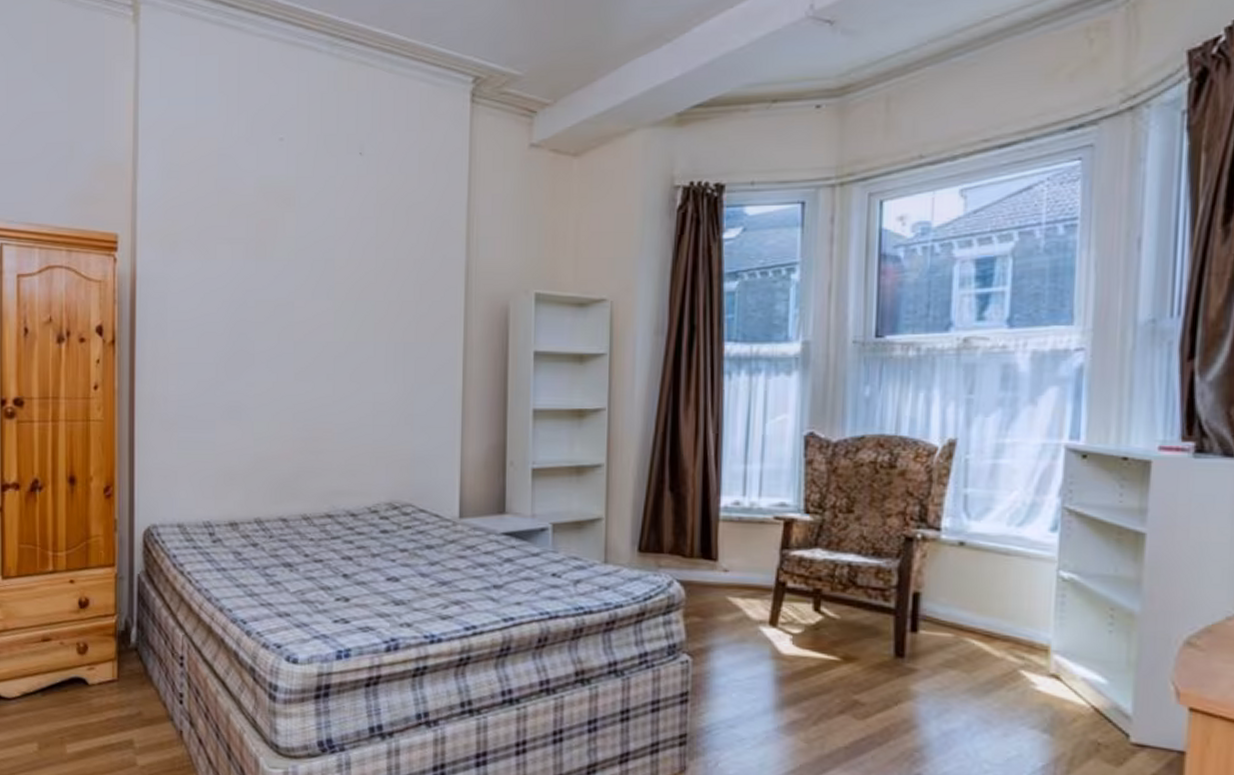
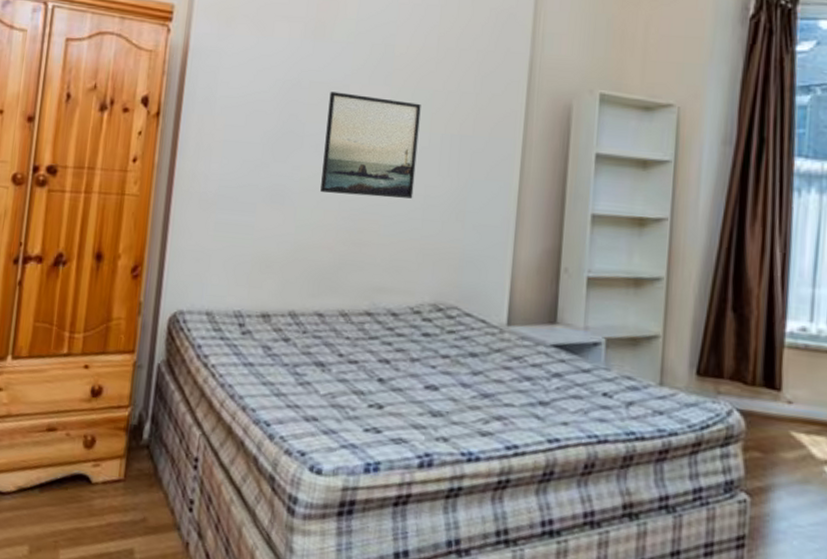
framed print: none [275,309,364,407] -> present [320,91,421,199]

